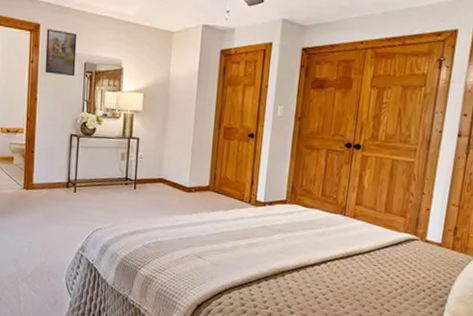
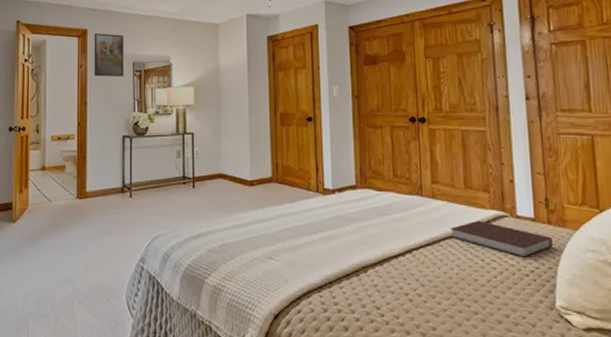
notebook: none [363,240,453,276] -> present [450,220,552,257]

